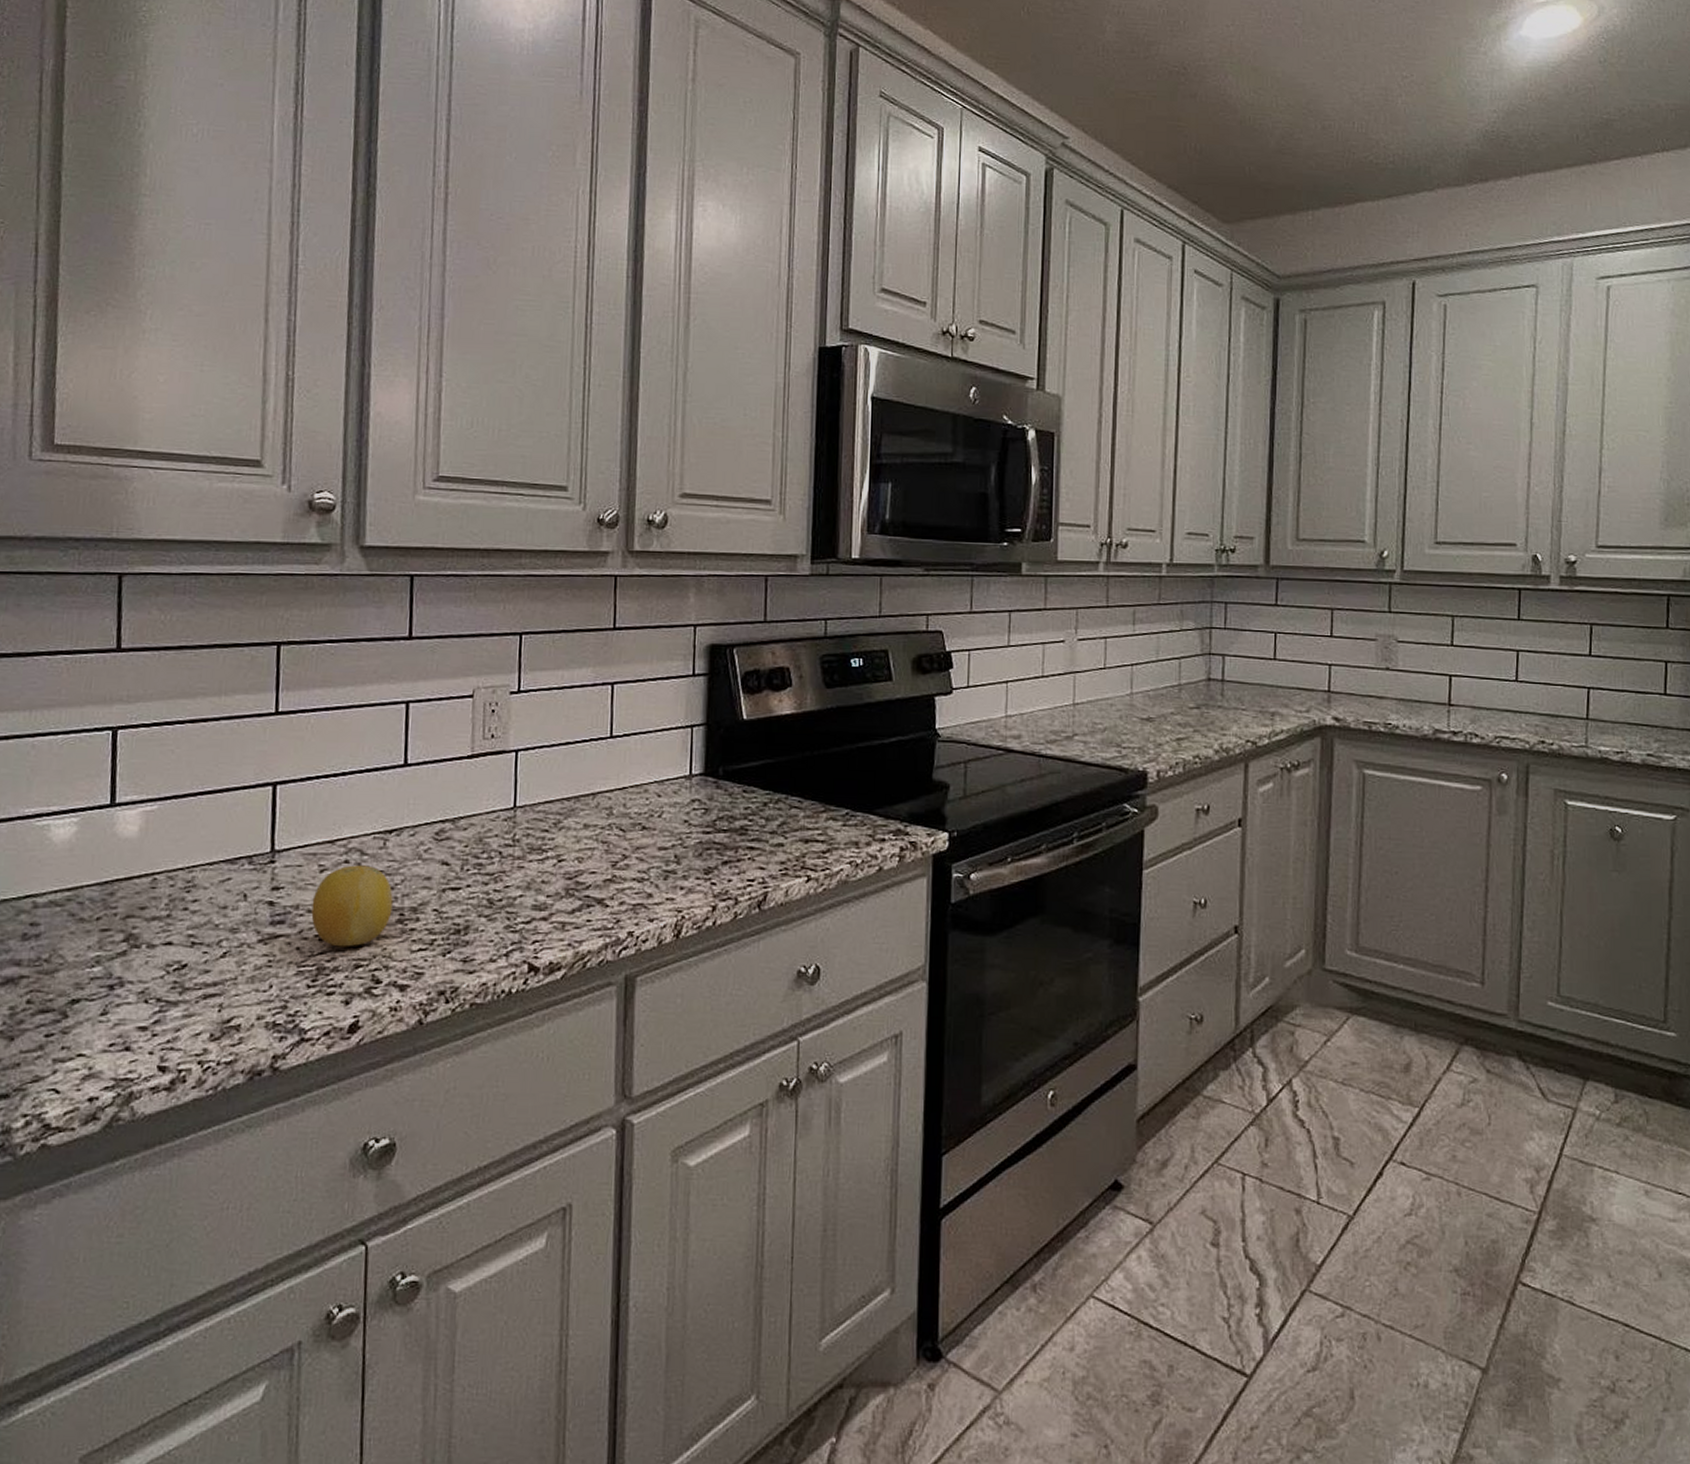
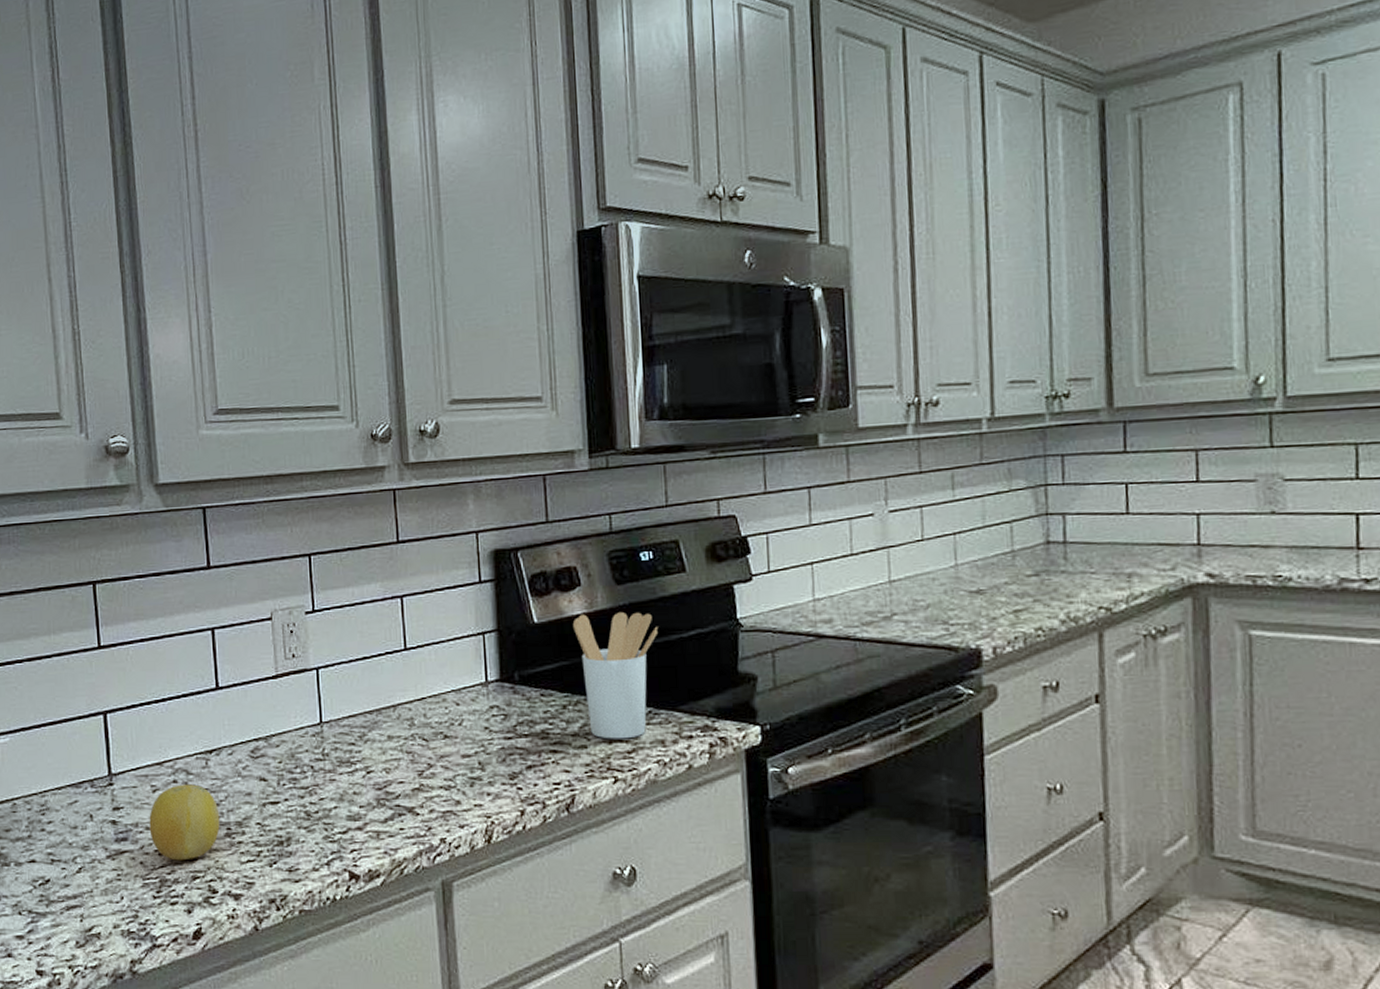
utensil holder: none [780,714,862,839] -> present [572,612,659,739]

